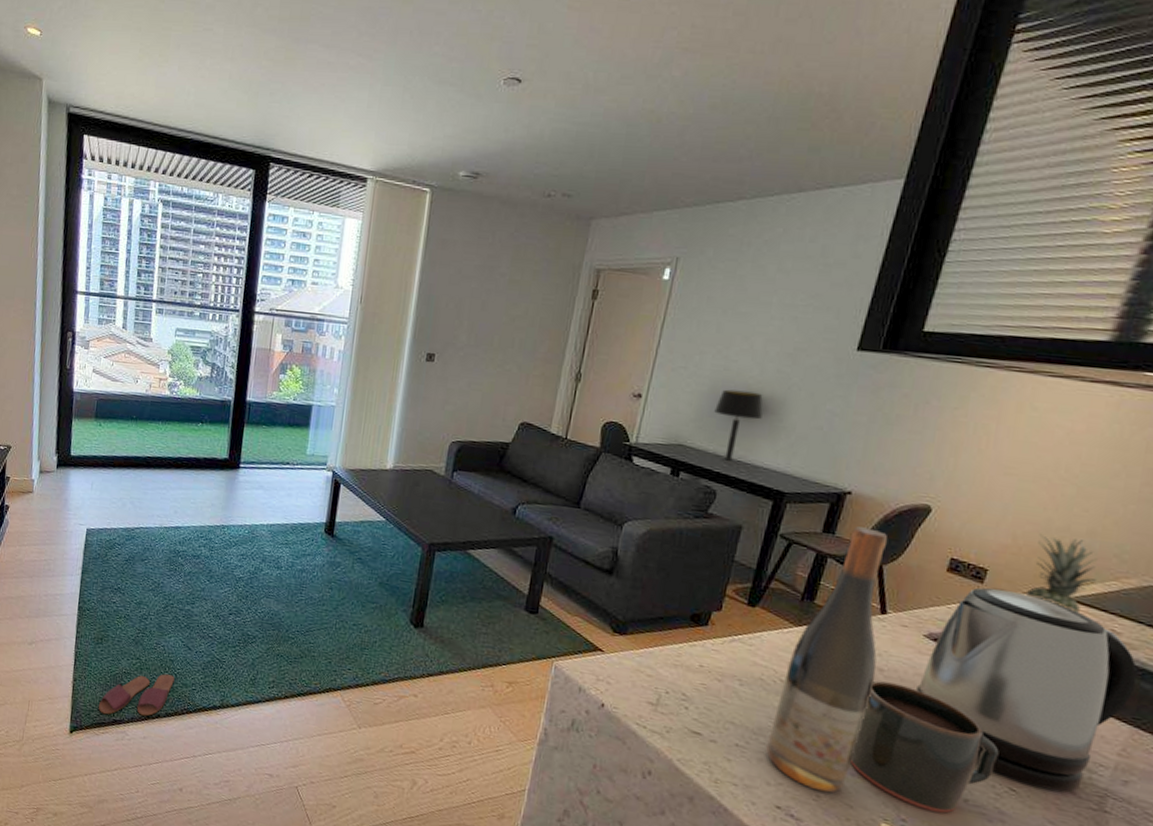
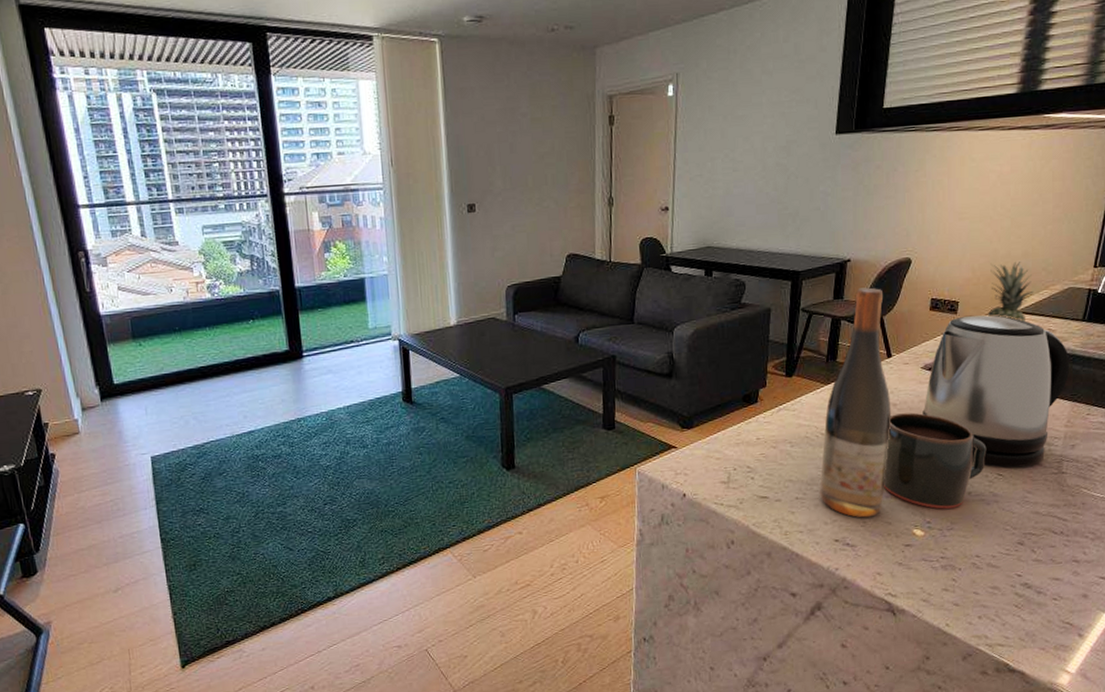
slippers: present [98,674,175,717] -> none [206,580,282,639]
table lamp: present [714,389,763,461] -> none [731,187,771,253]

